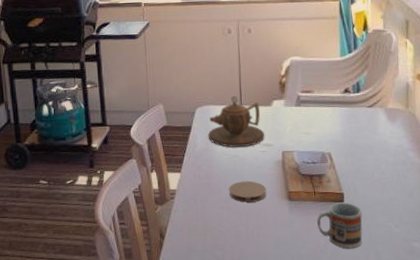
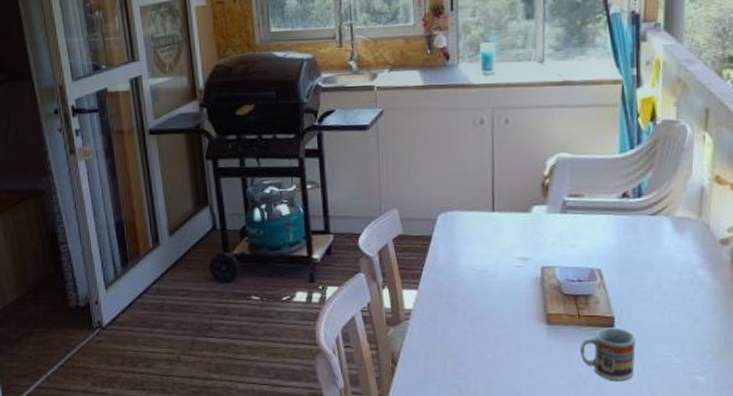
teapot: present [208,96,265,147] -> none [452,200,520,261]
coaster: present [229,181,266,203] -> none [475,300,520,326]

